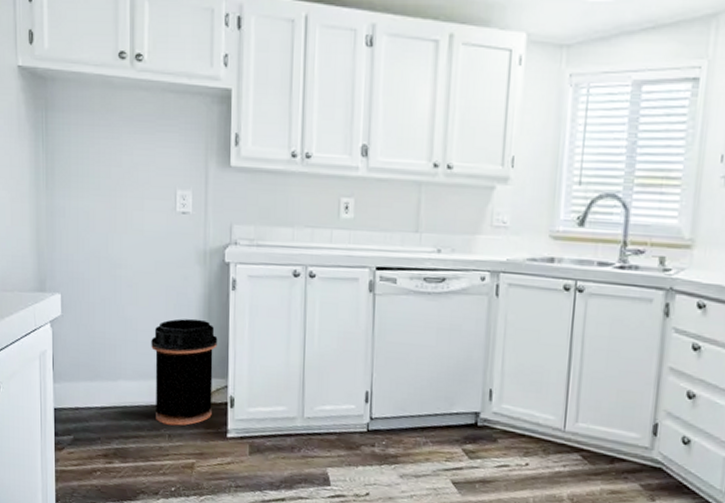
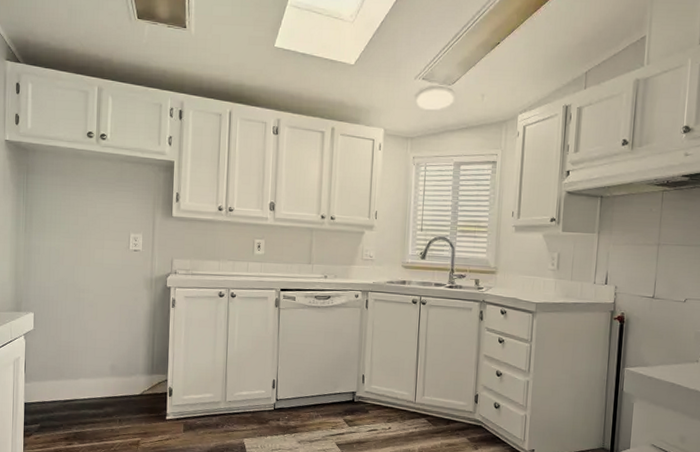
trash can: present [151,318,218,426] -> none [107,329,160,412]

